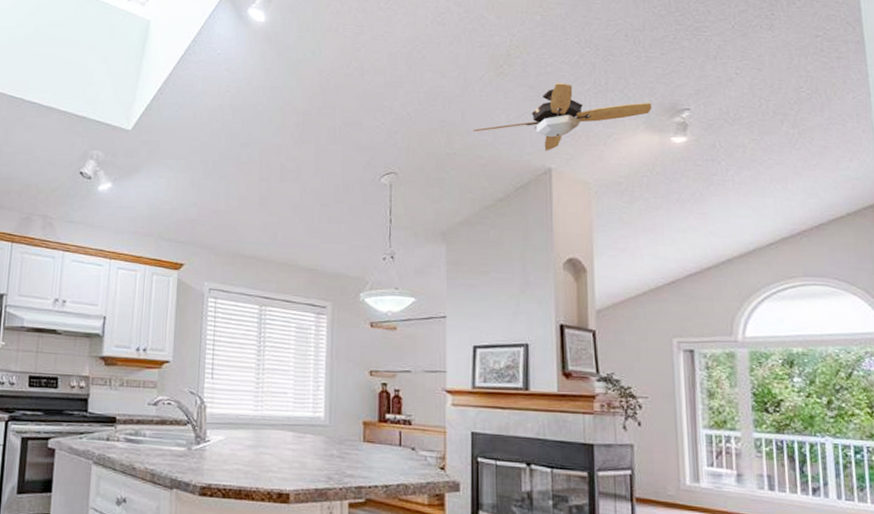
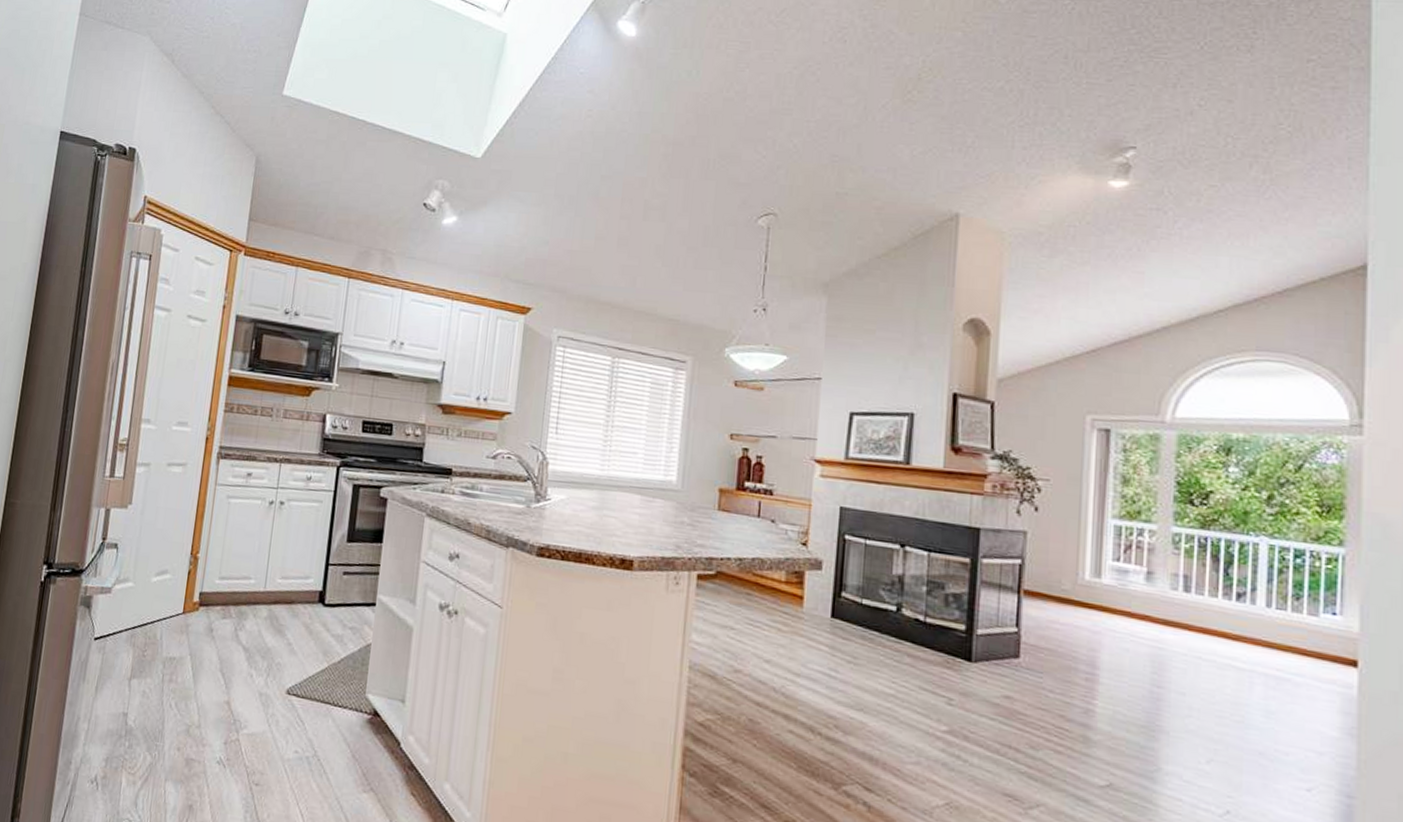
ceiling fan: present [472,82,652,151] -> none [868,112,1090,194]

